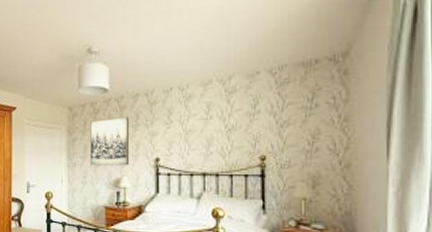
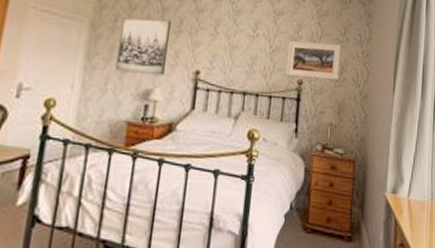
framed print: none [246,112,310,152] -> present [286,41,342,80]

